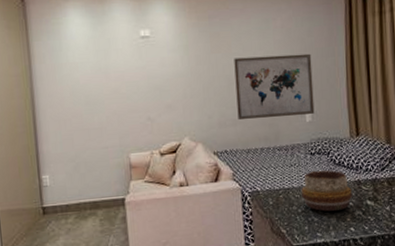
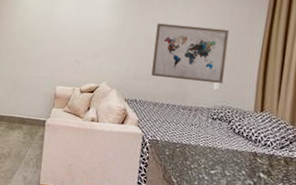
decorative bowl: present [301,170,353,212] -> none [196,134,247,176]

